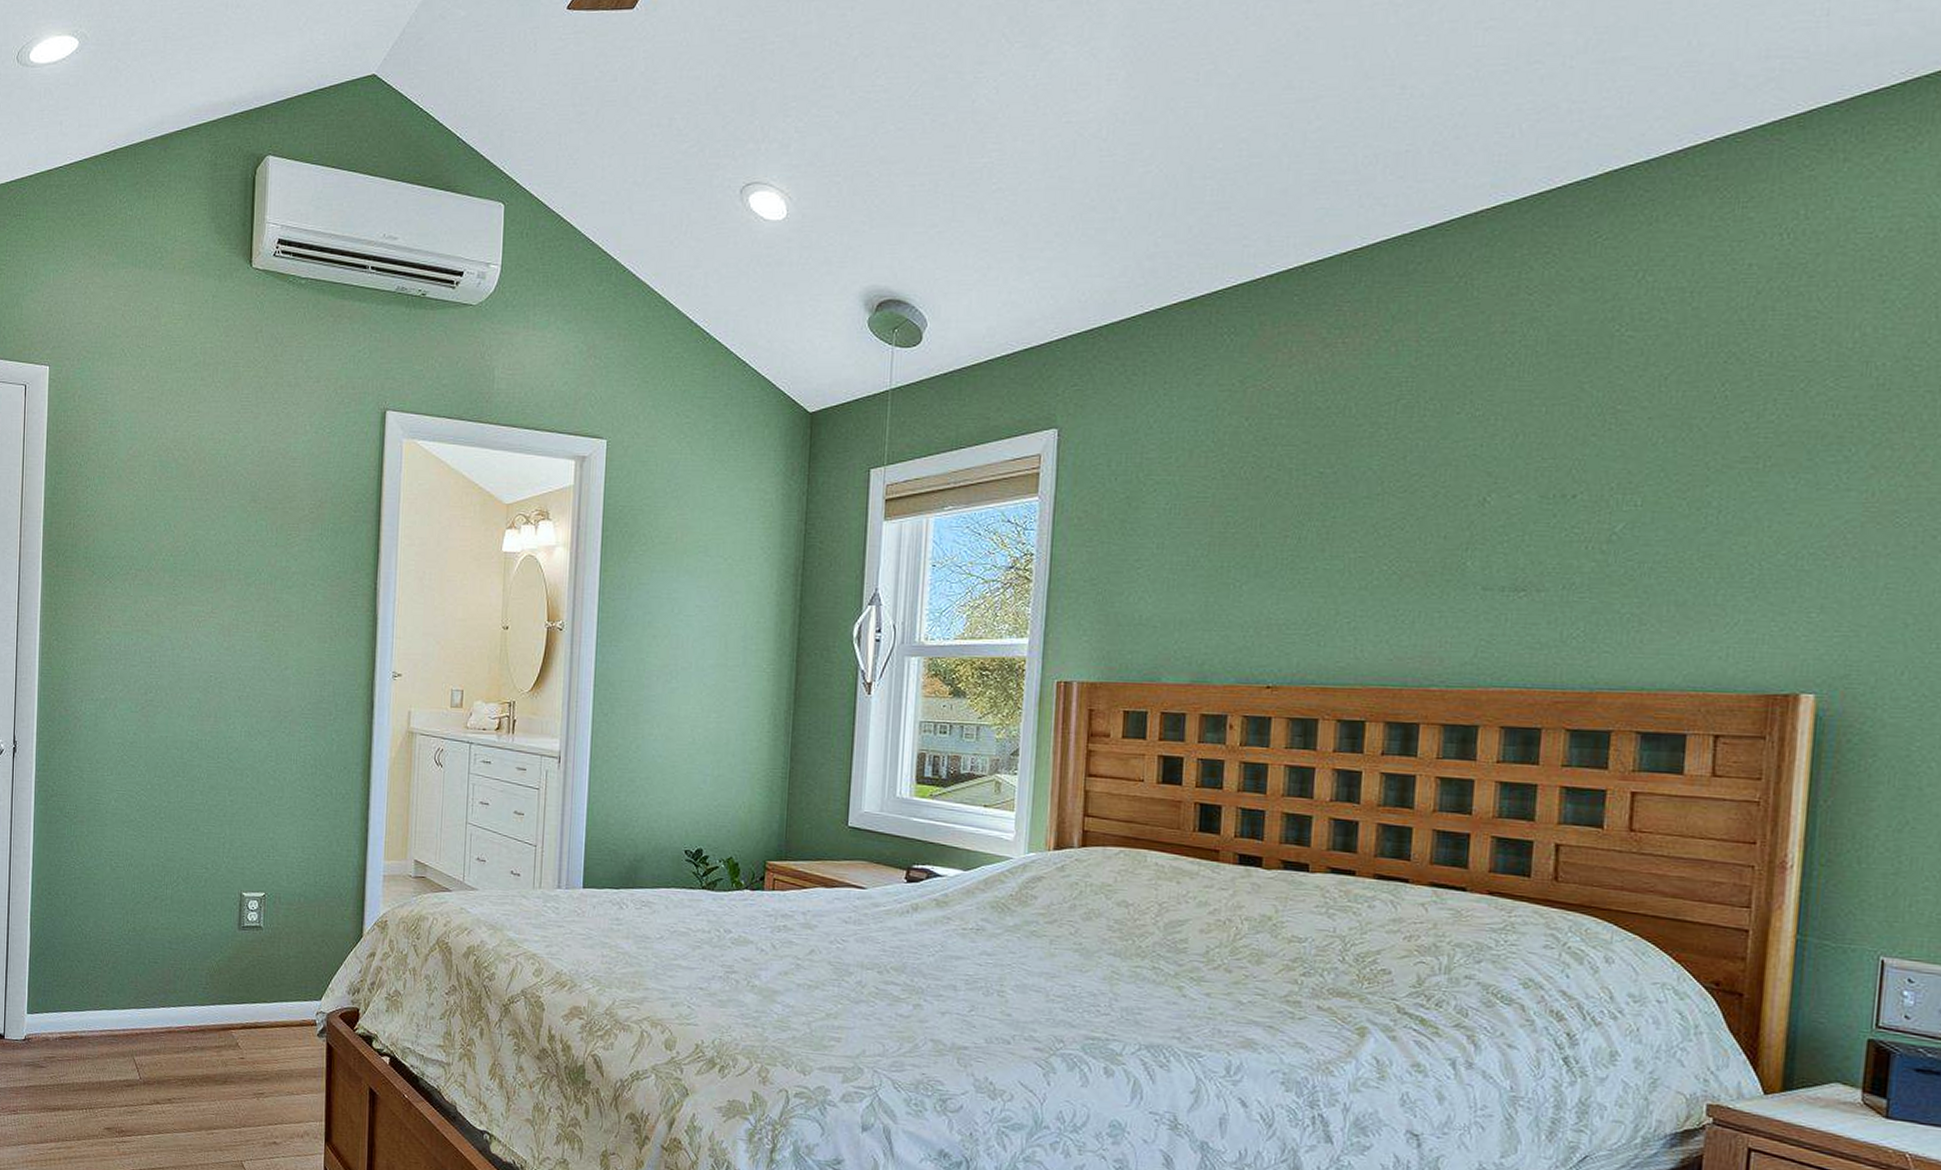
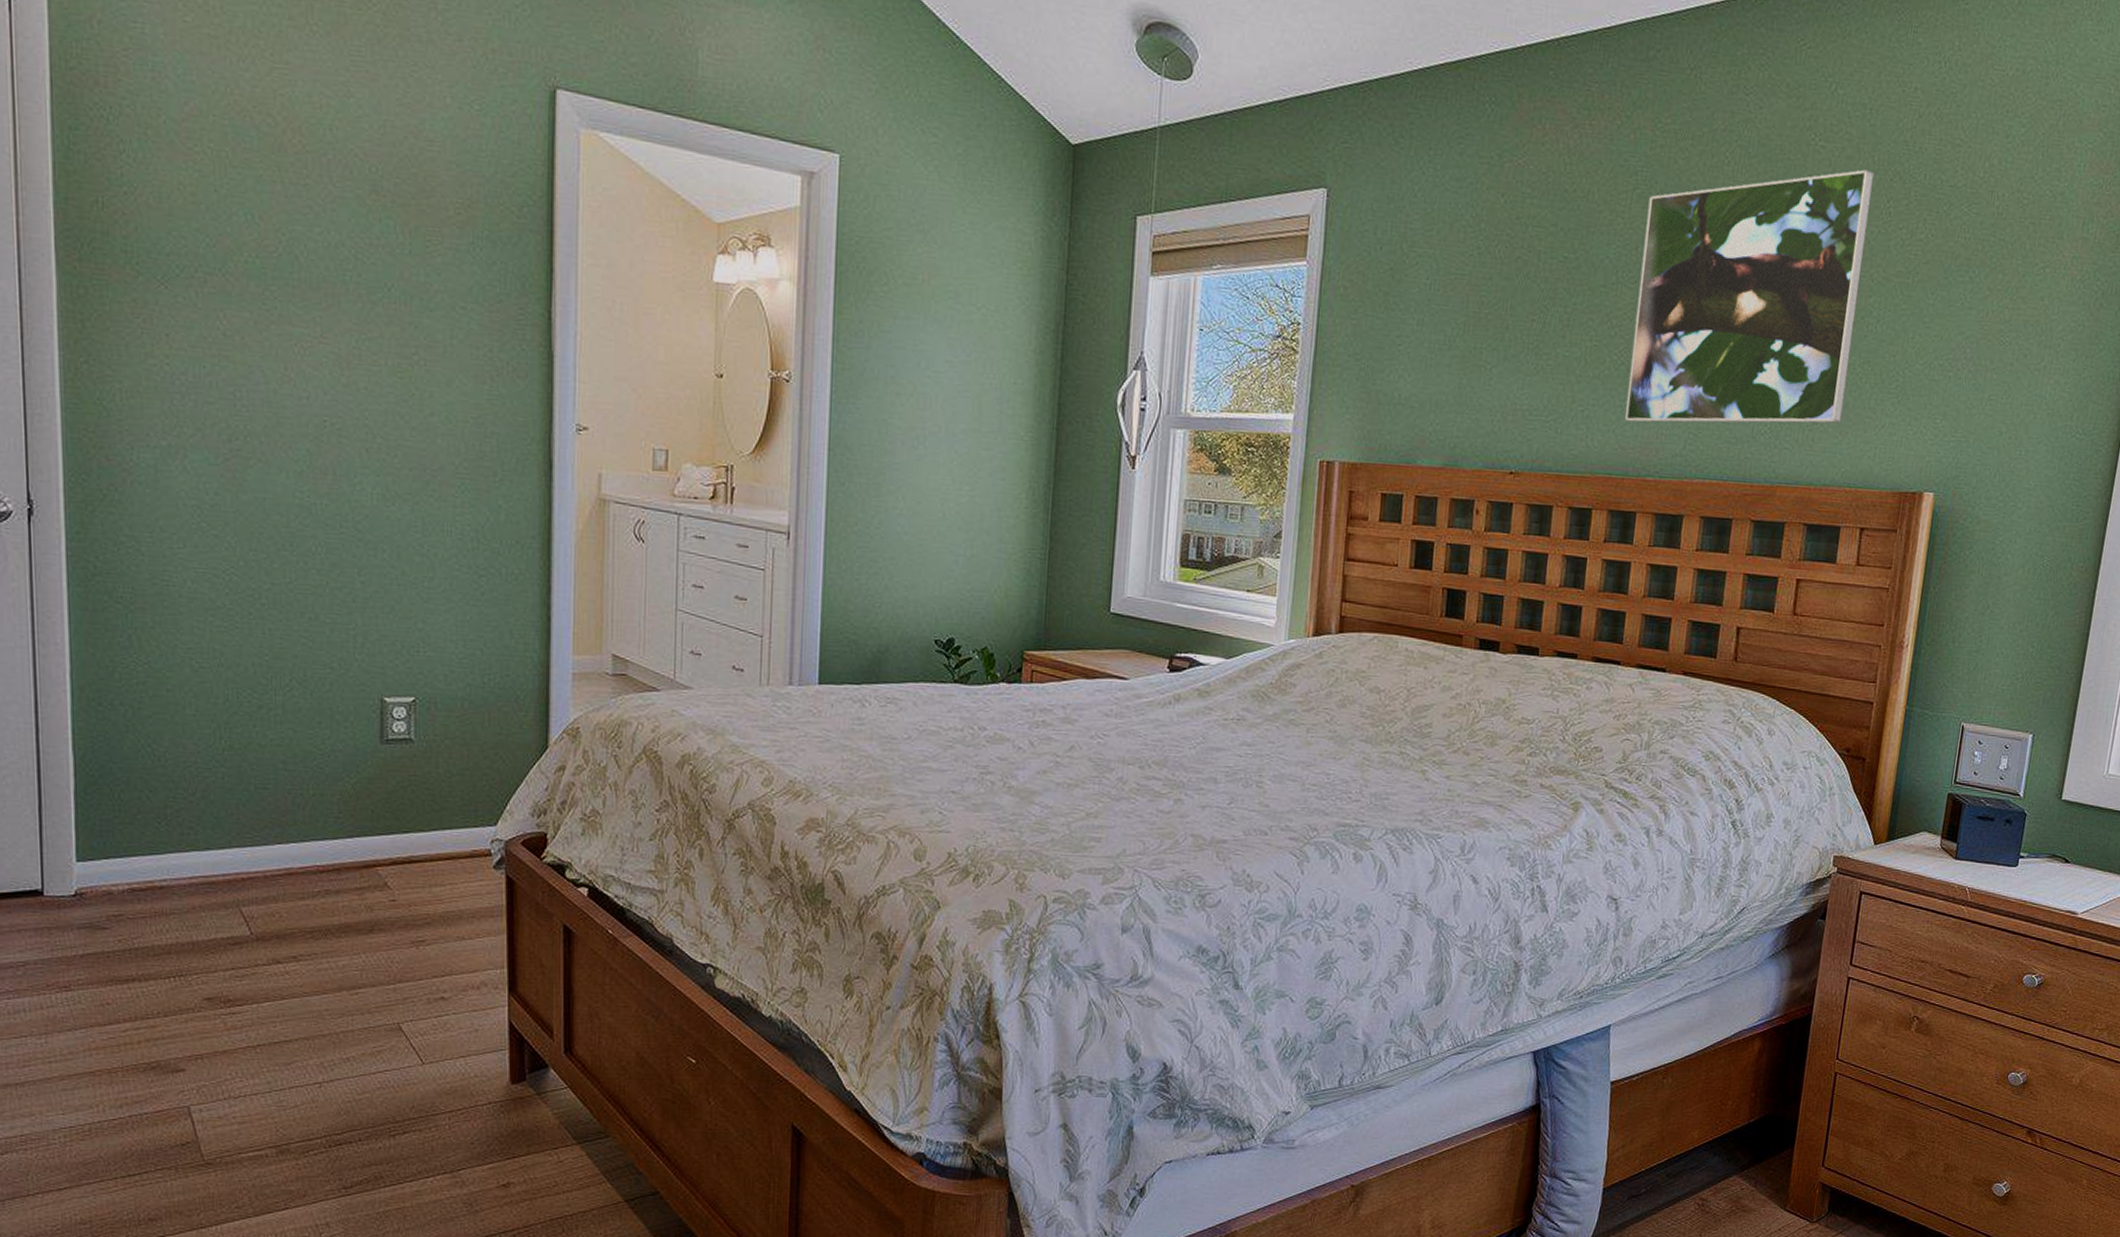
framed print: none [1401,355,1702,632] -> present [1625,169,1875,424]

